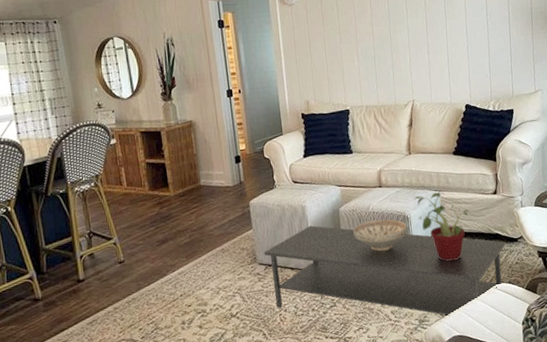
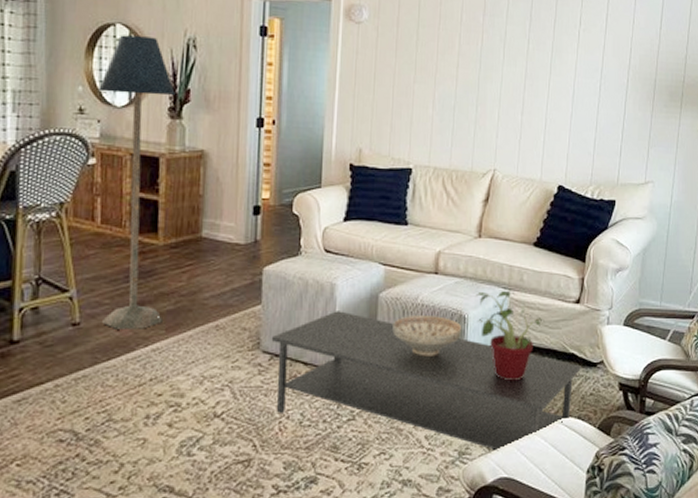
floor lamp: none [109,43,183,262] -> present [98,35,175,329]

